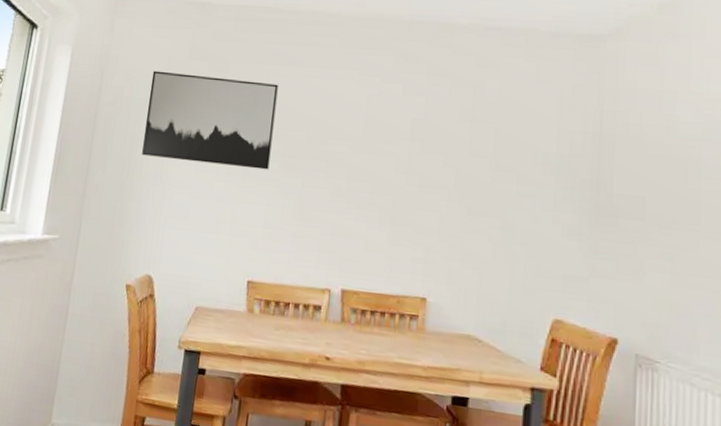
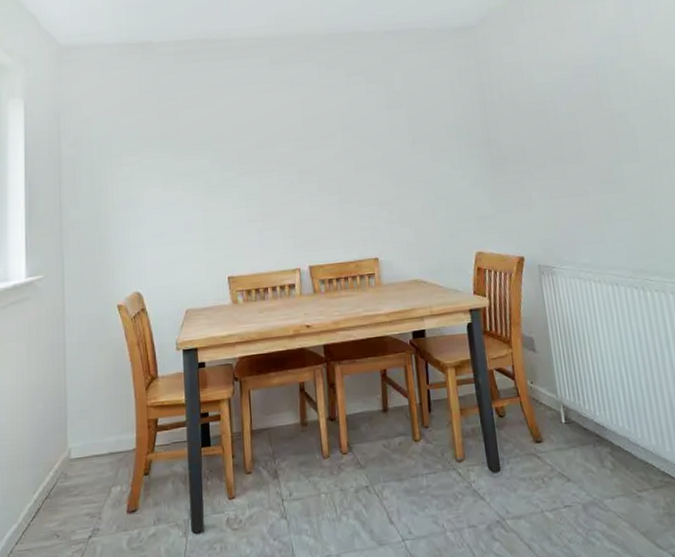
wall art: present [142,70,279,170] -> none [107,104,229,187]

